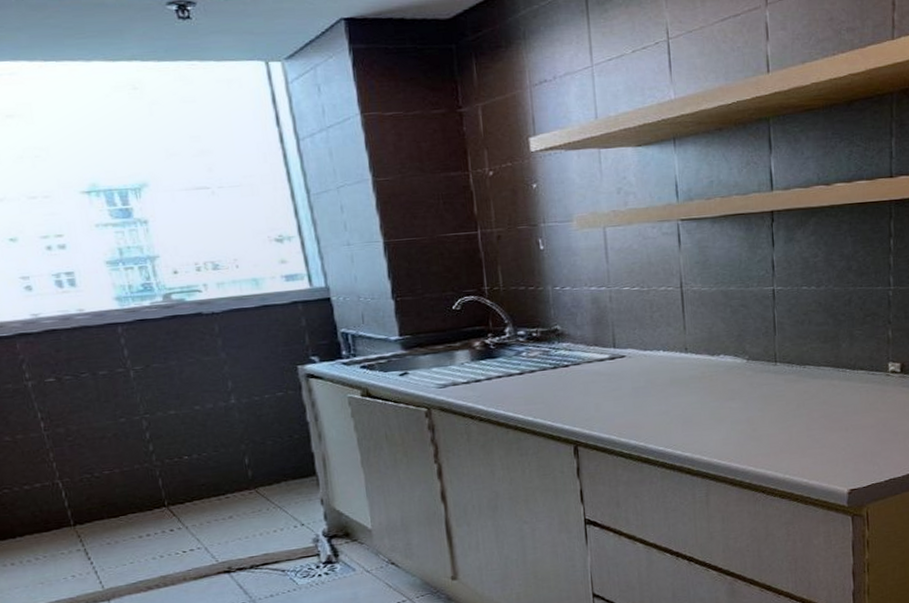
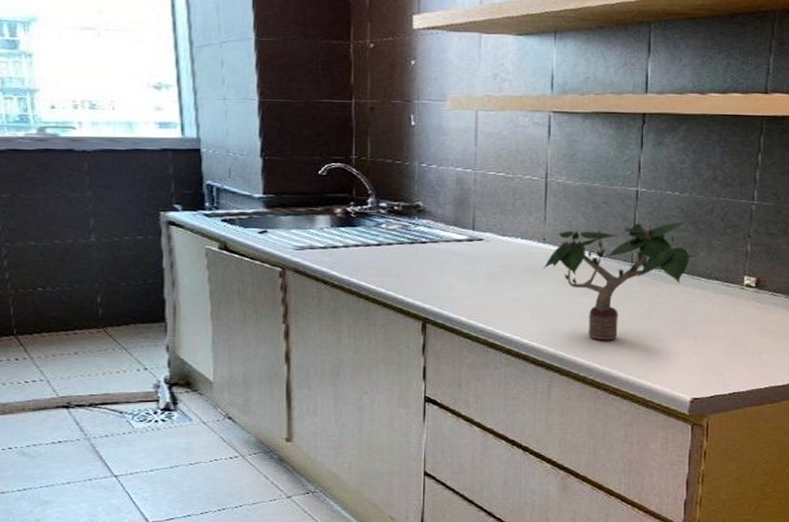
potted plant: none [688,314,838,443] -> present [543,220,696,341]

